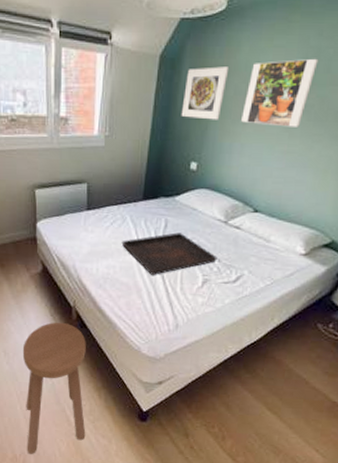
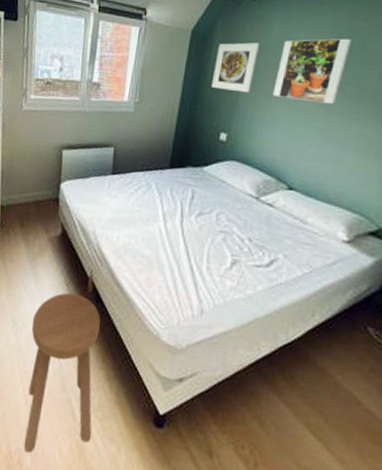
serving tray: present [121,232,217,275] -> none [145,205,248,250]

